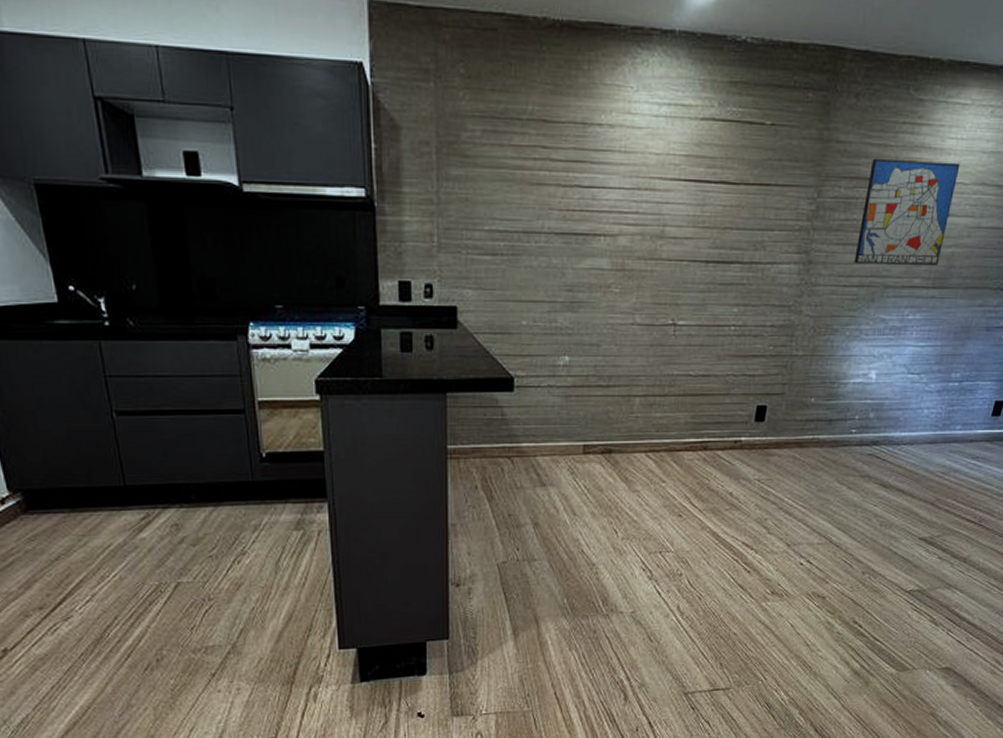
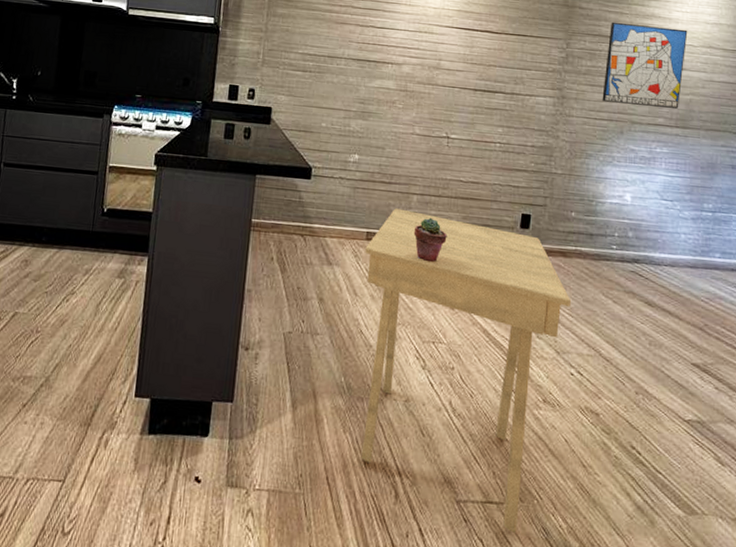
side table: none [583,415,805,711] -> present [361,208,571,533]
potted succulent: none [636,420,674,470] -> present [413,217,447,263]

